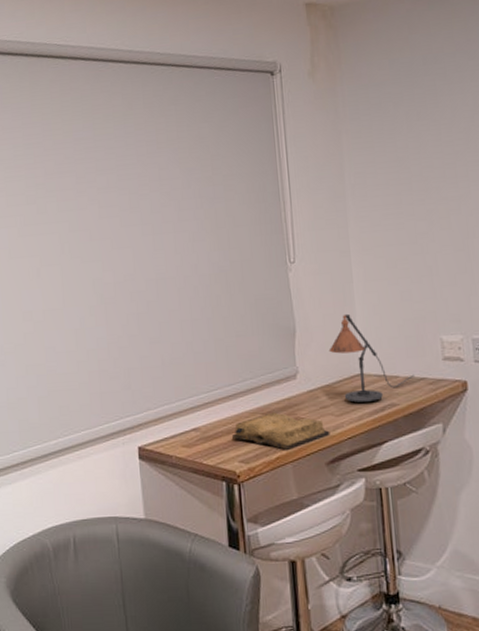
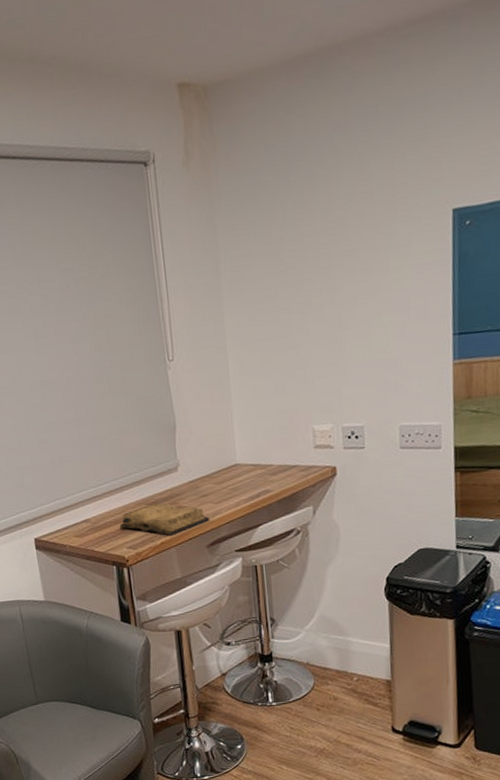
desk lamp: present [328,313,414,402] -> none [207,408,287,490]

